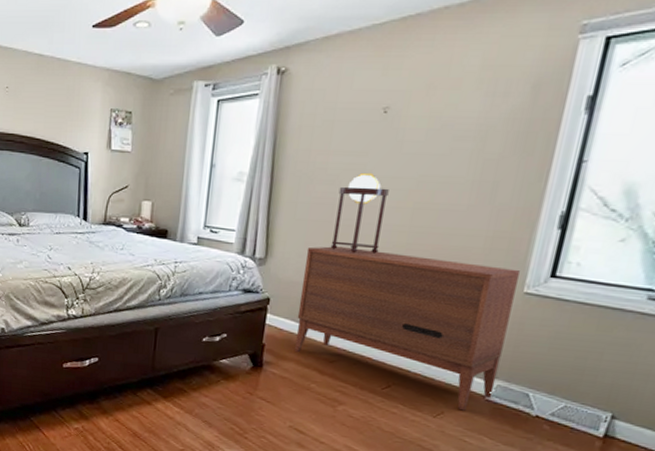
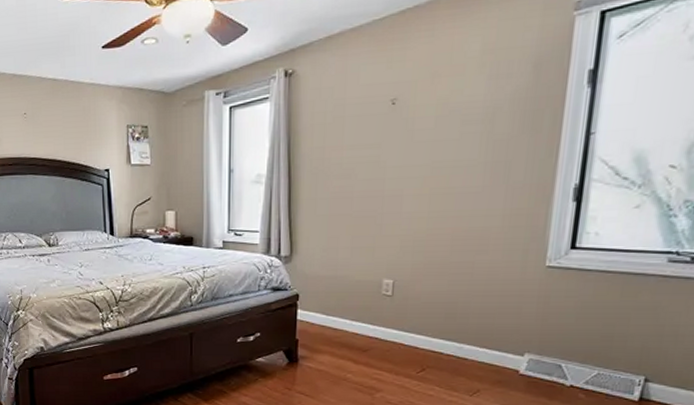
dresser: present [294,246,520,411] -> none [327,238,540,387]
table lamp: present [330,172,389,254] -> none [353,163,405,243]

